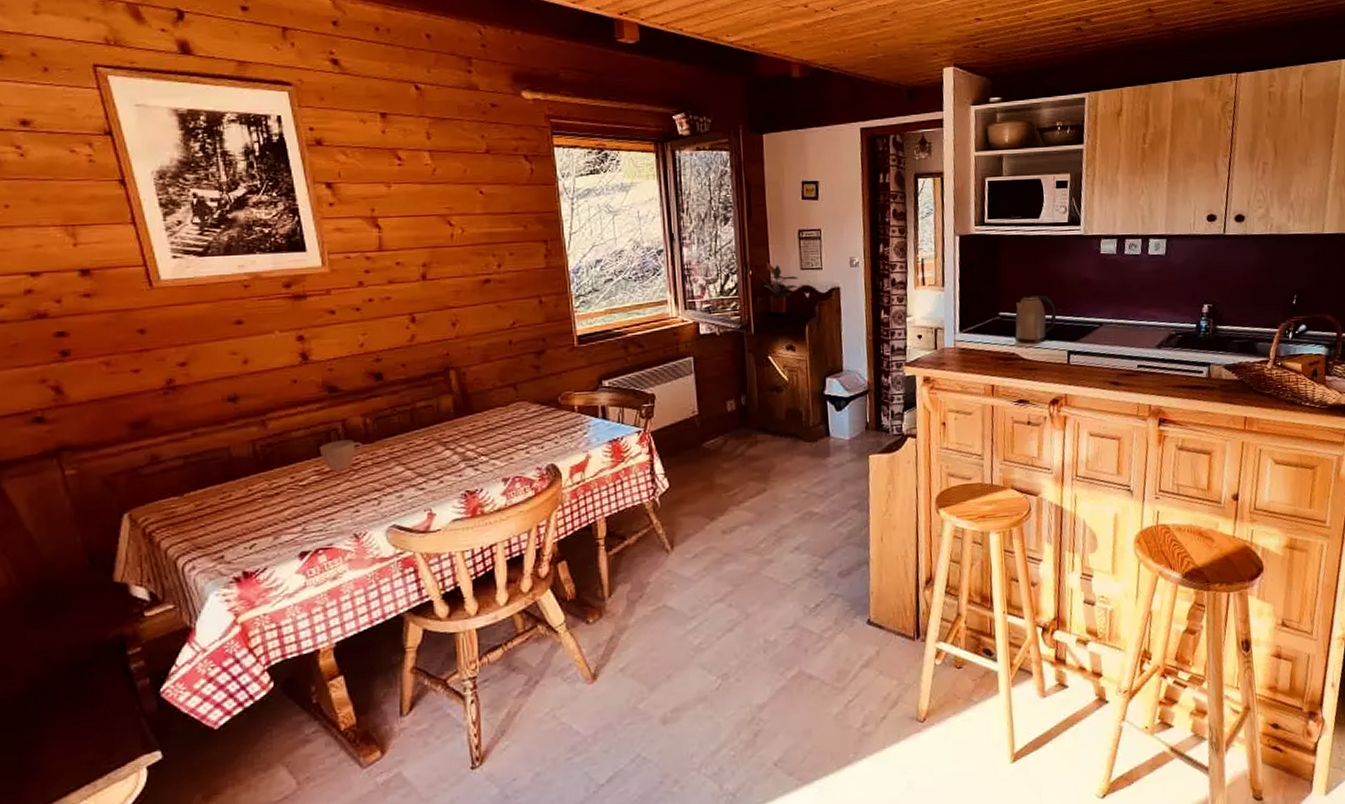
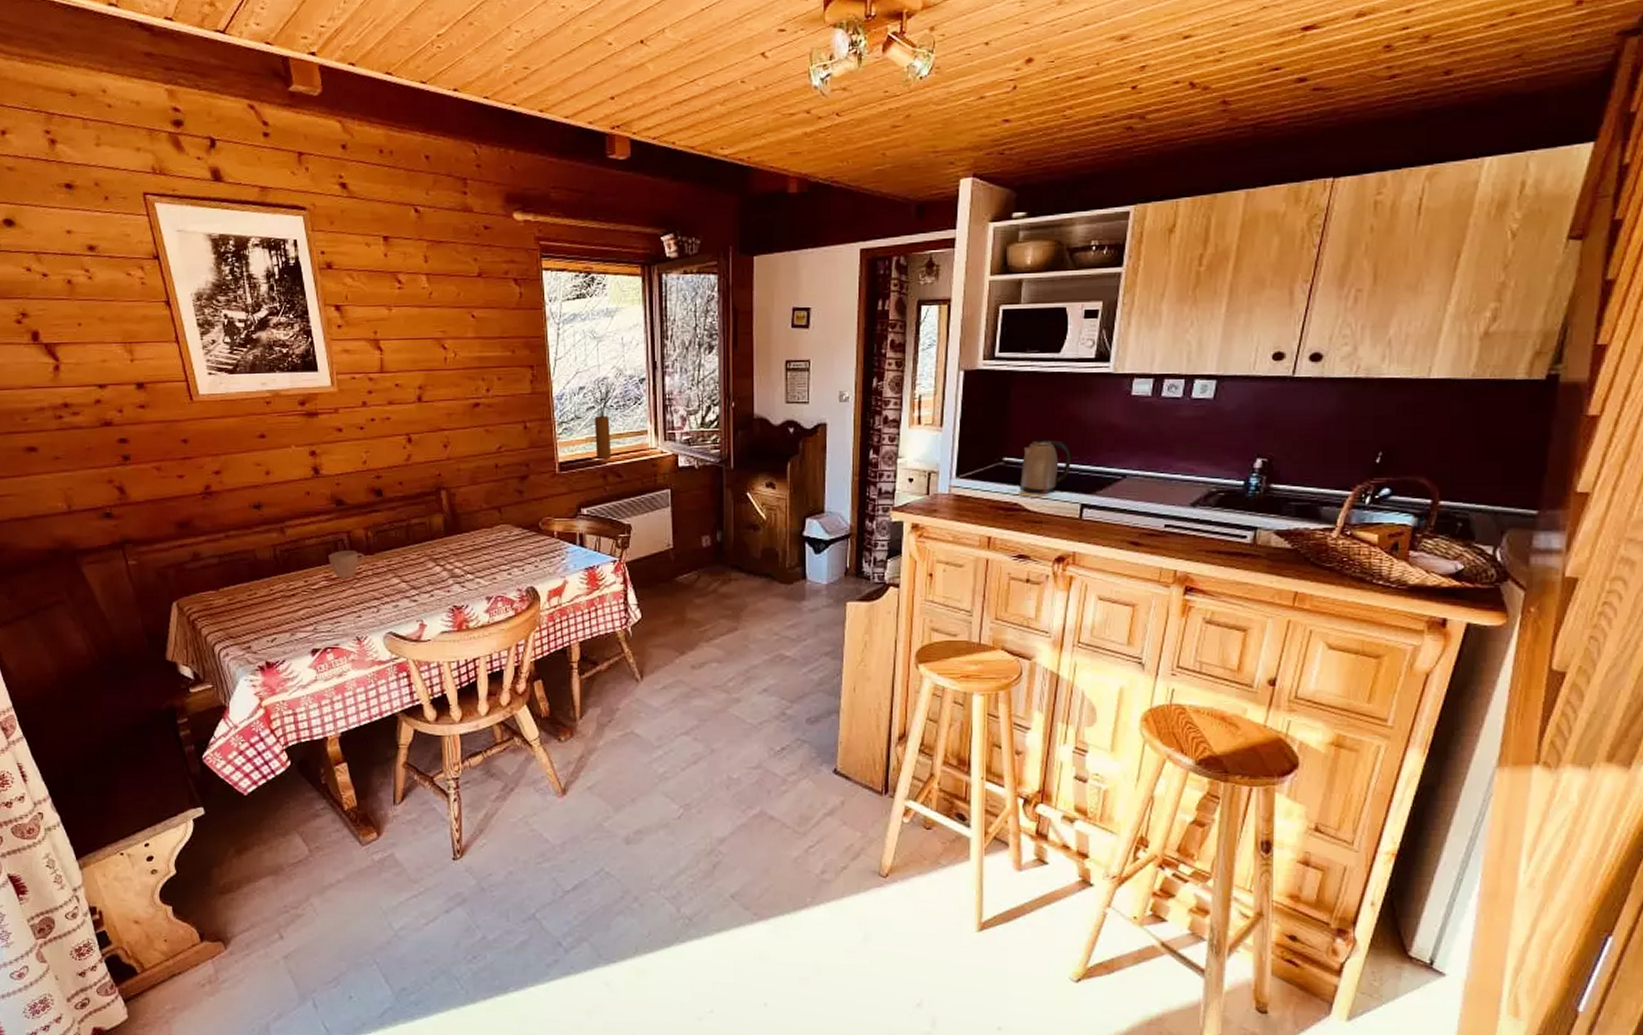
vase: none [608,249,633,331] -> present [591,376,615,460]
potted plant: present [758,262,798,314] -> none [741,394,782,449]

